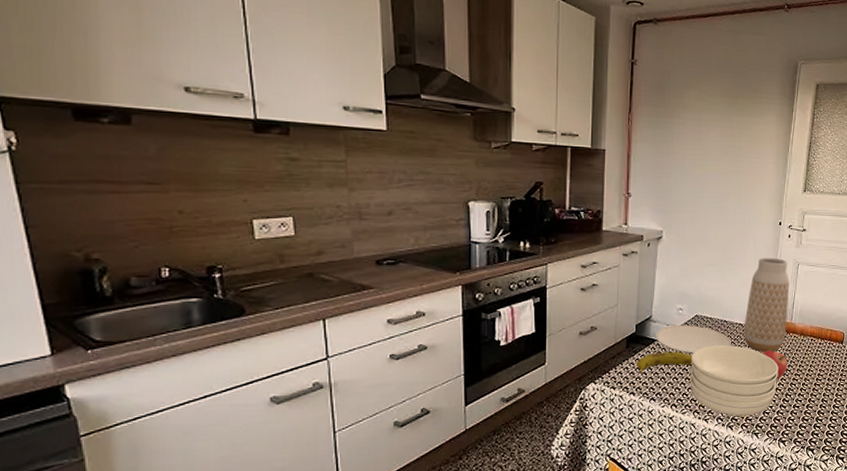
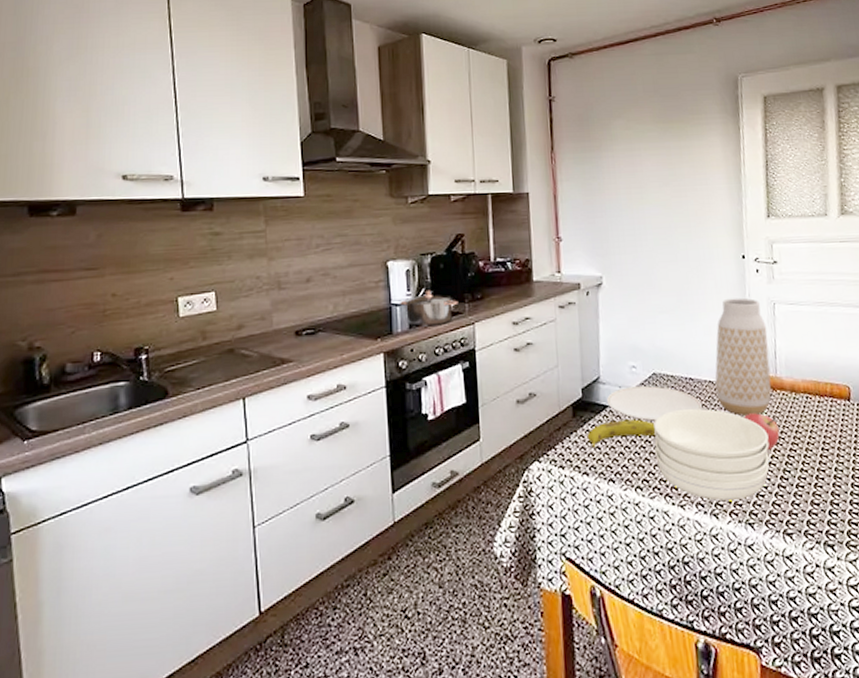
cooking pot: none [479,231,534,264] -> present [400,290,458,327]

